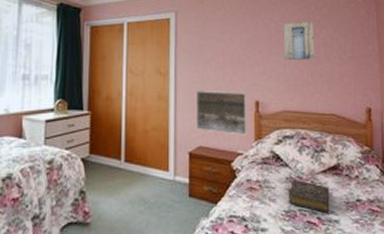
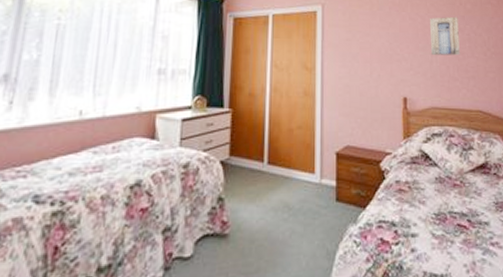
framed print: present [197,91,247,136] -> none [344,87,396,134]
book: present [288,179,330,213] -> none [437,179,480,214]

